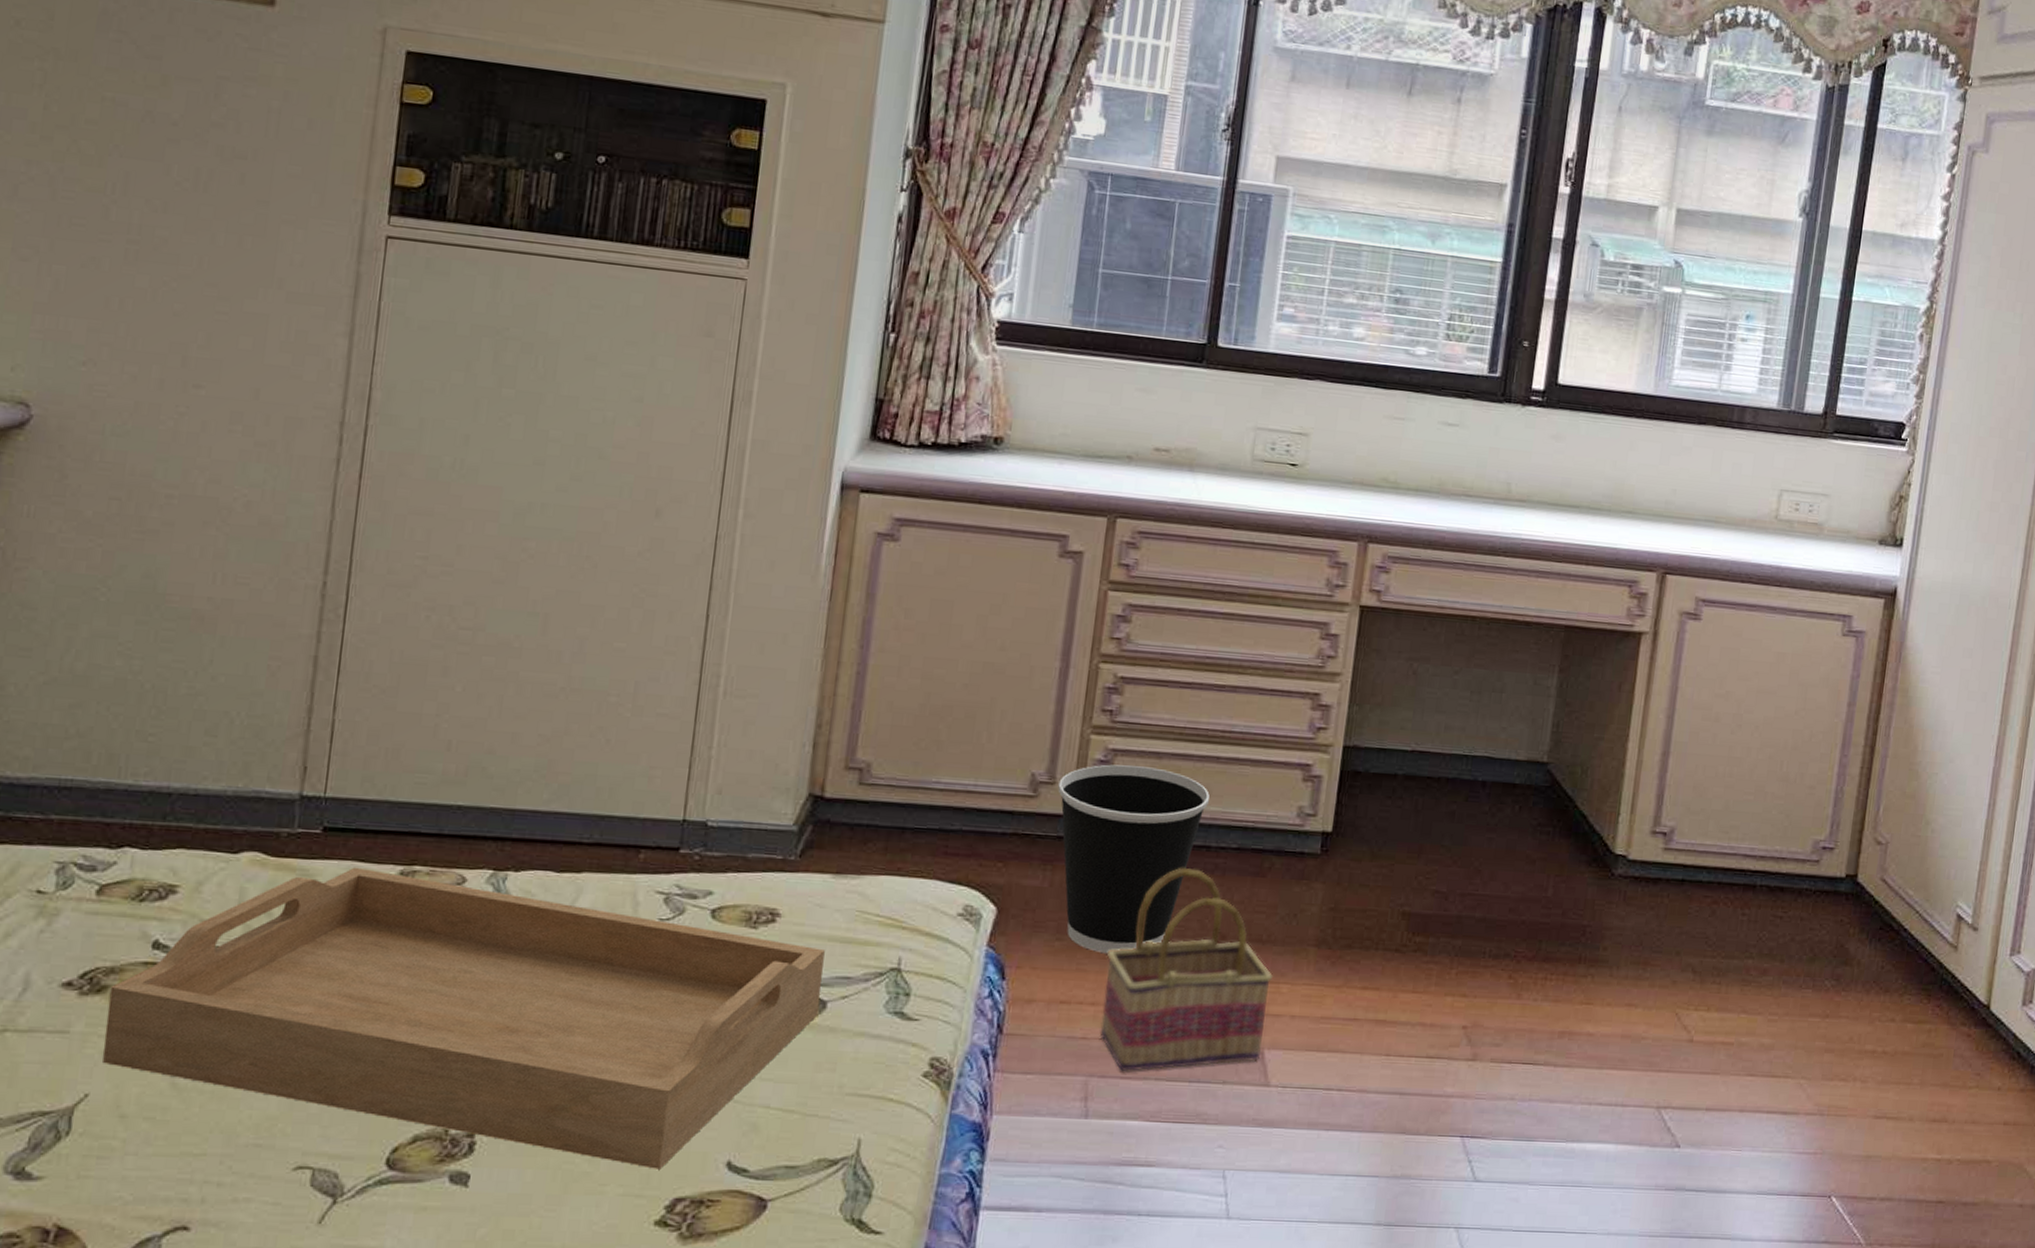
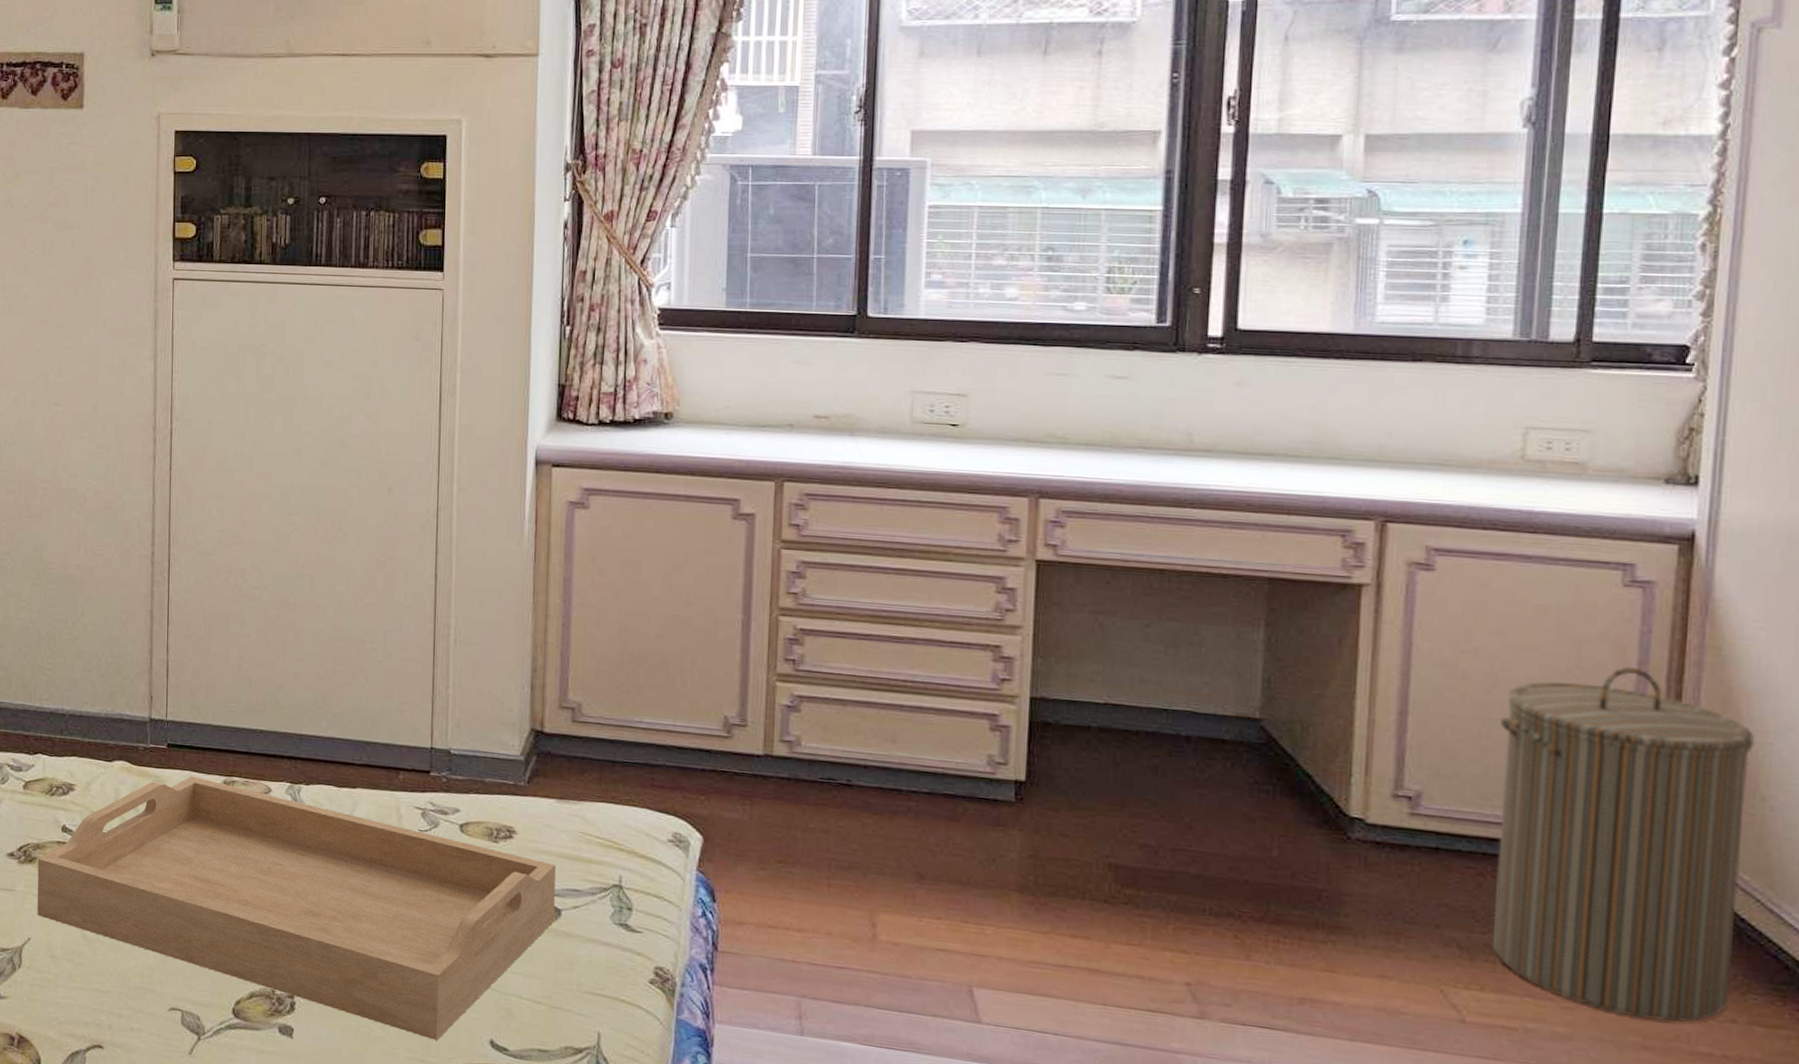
wastebasket: present [1058,764,1210,954] -> none [750,709,896,885]
basket: present [1099,868,1274,1072] -> none [808,809,977,999]
laundry hamper: none [1720,707,1926,1026] -> present [1493,666,1756,1022]

